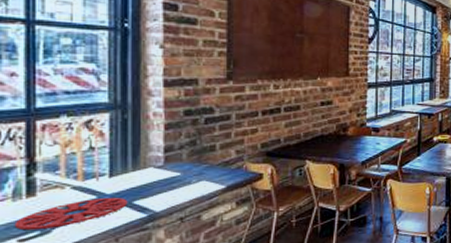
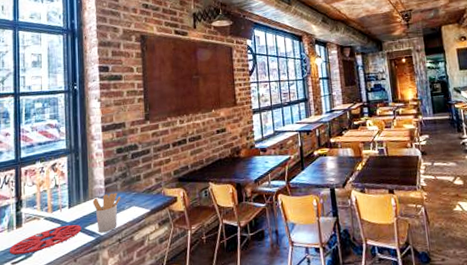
utensil holder: none [145,162,187,210] -> present [92,192,121,233]

